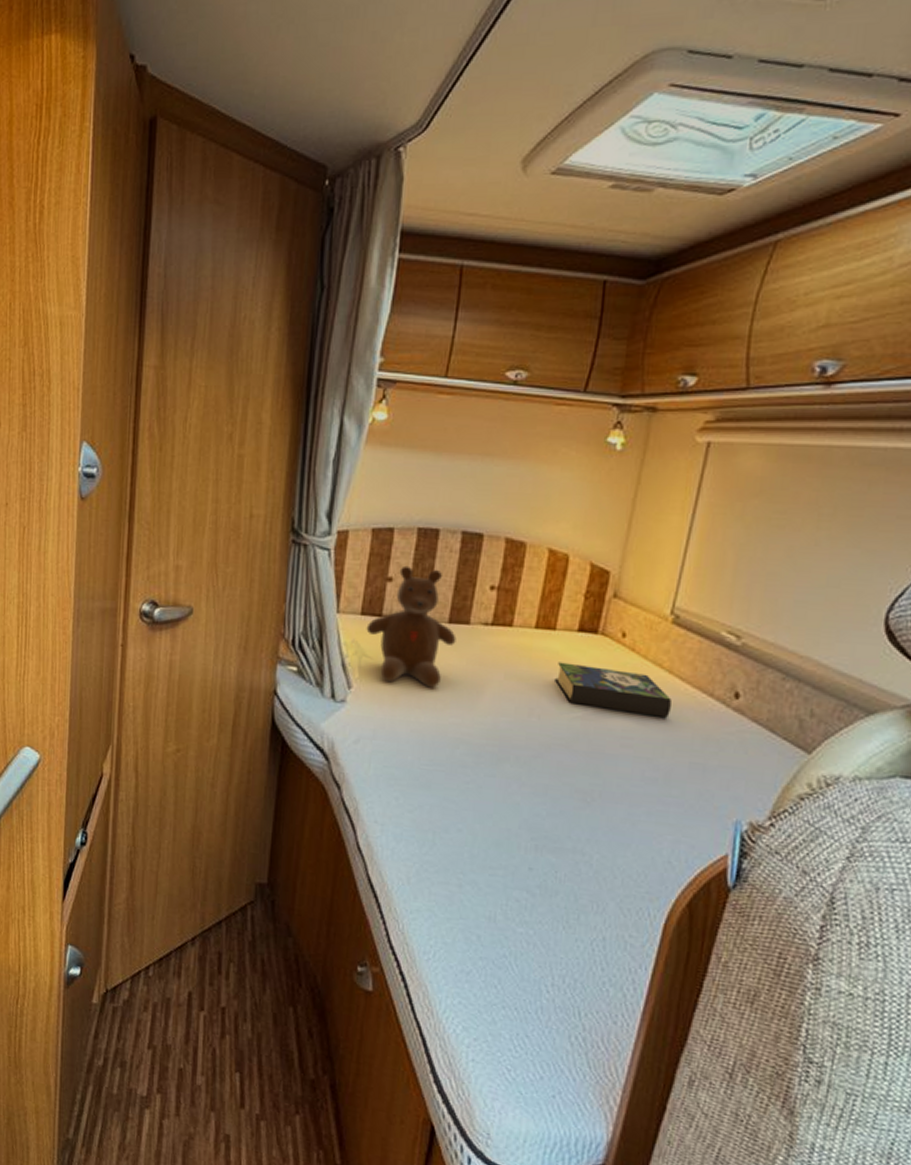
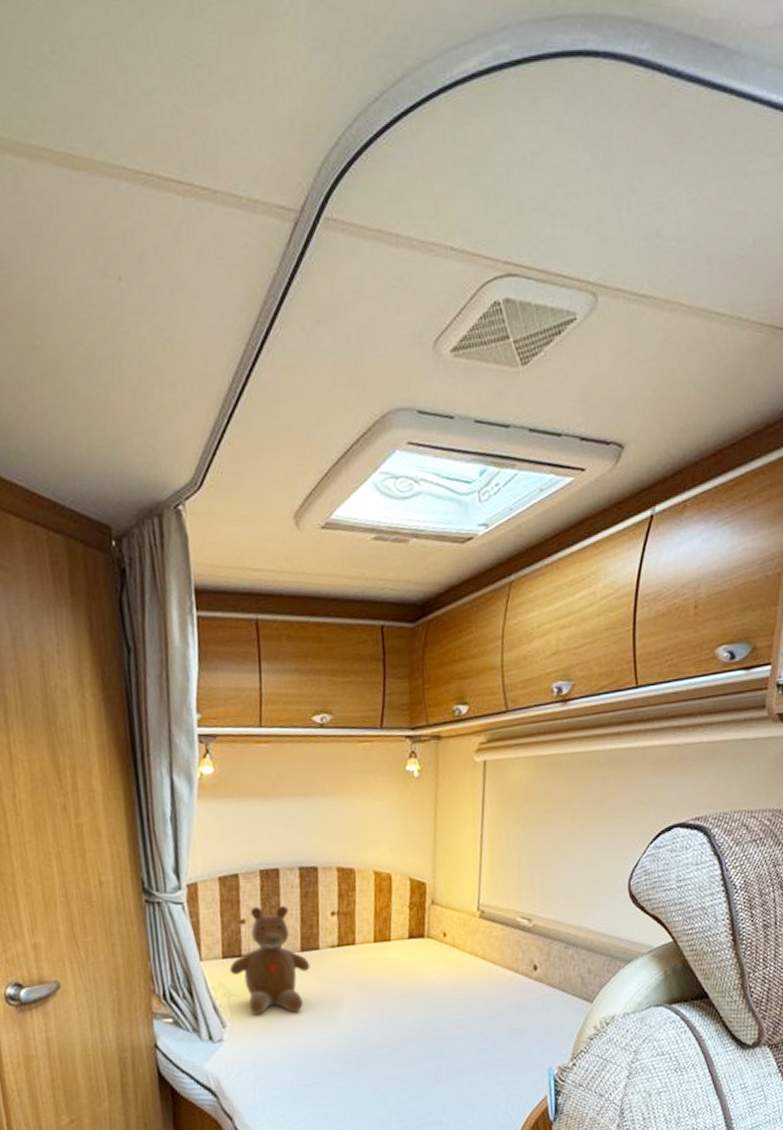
book: present [555,662,671,718] -> none [397,964,489,1002]

